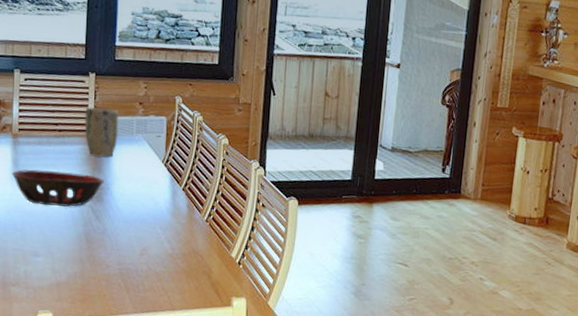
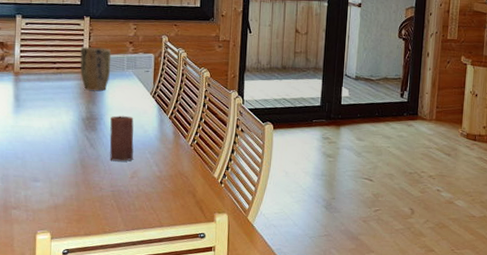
decorative bowl: present [12,169,104,207] -> none [14,103,98,137]
candle: none [117,185,144,237] -> present [110,116,134,162]

